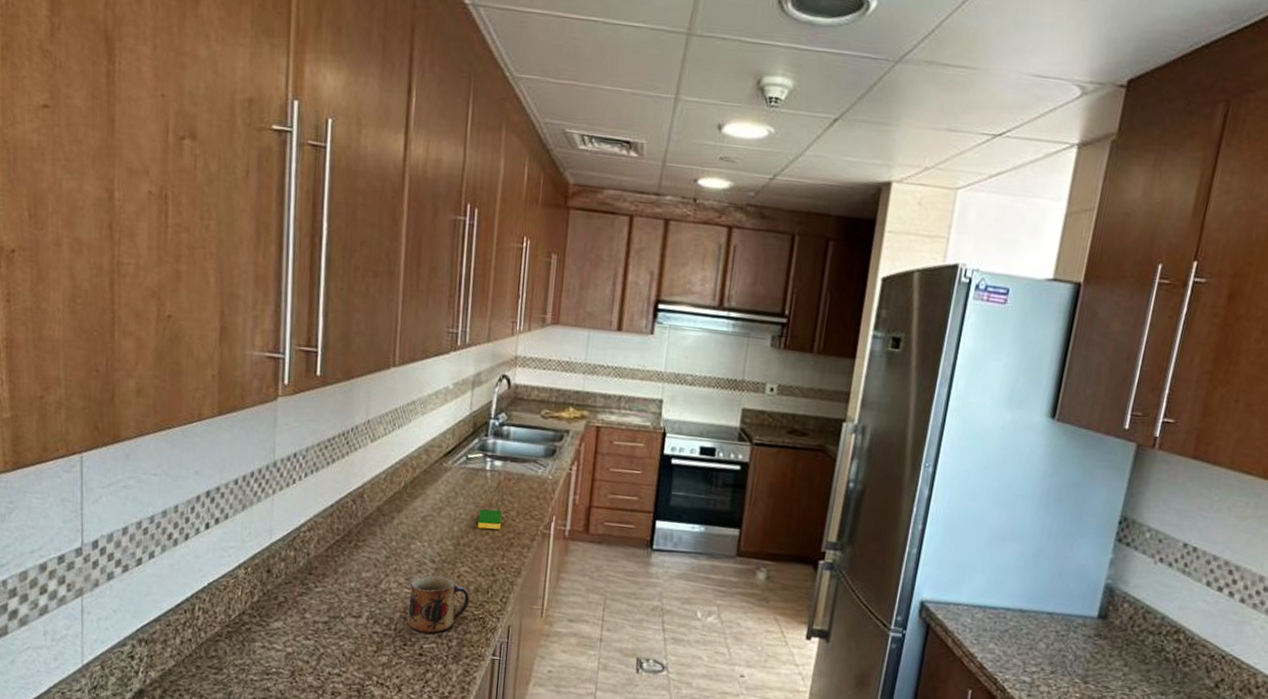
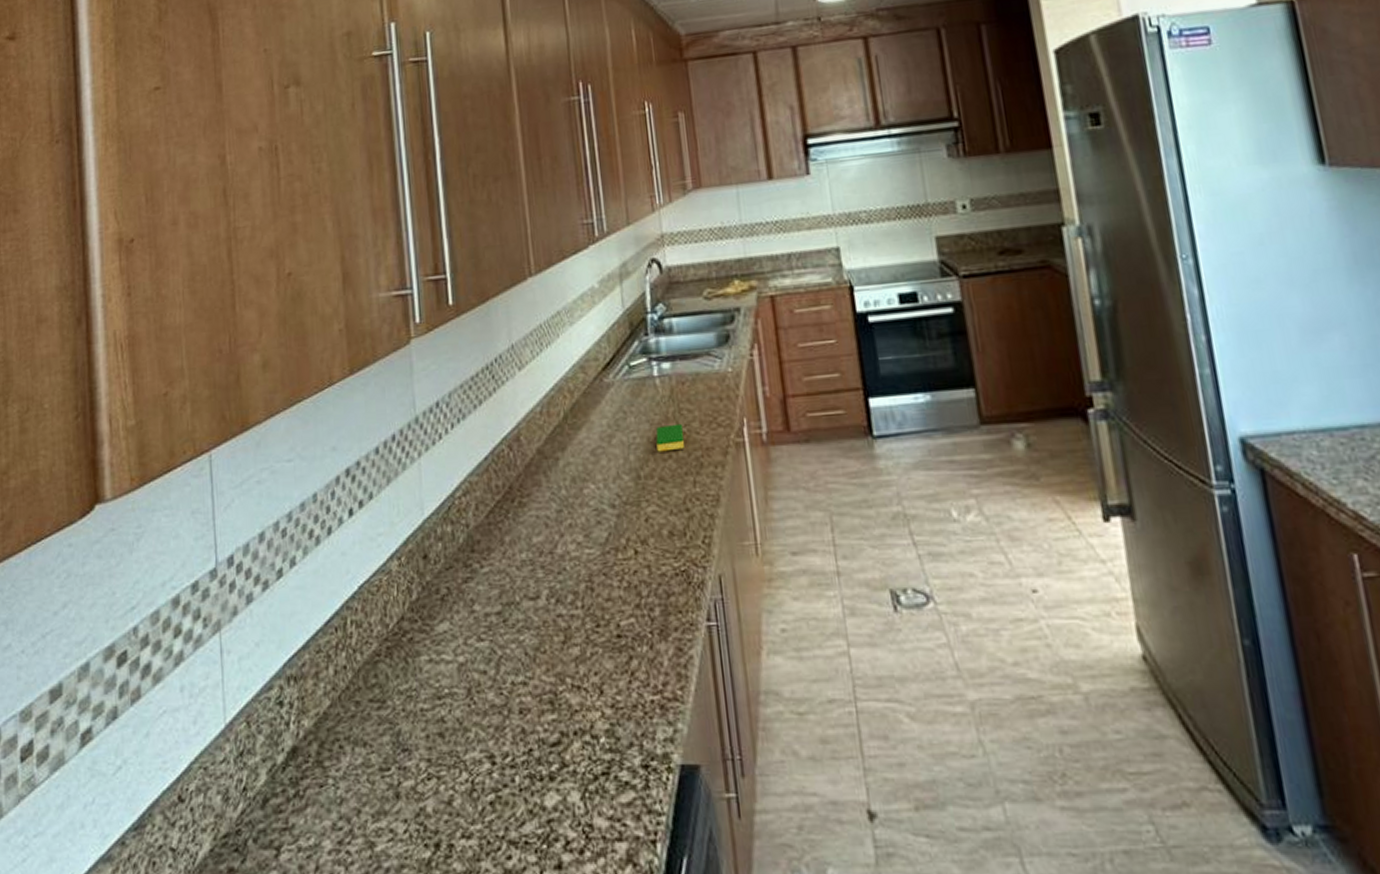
mug: present [407,575,470,634] -> none [591,522,666,605]

